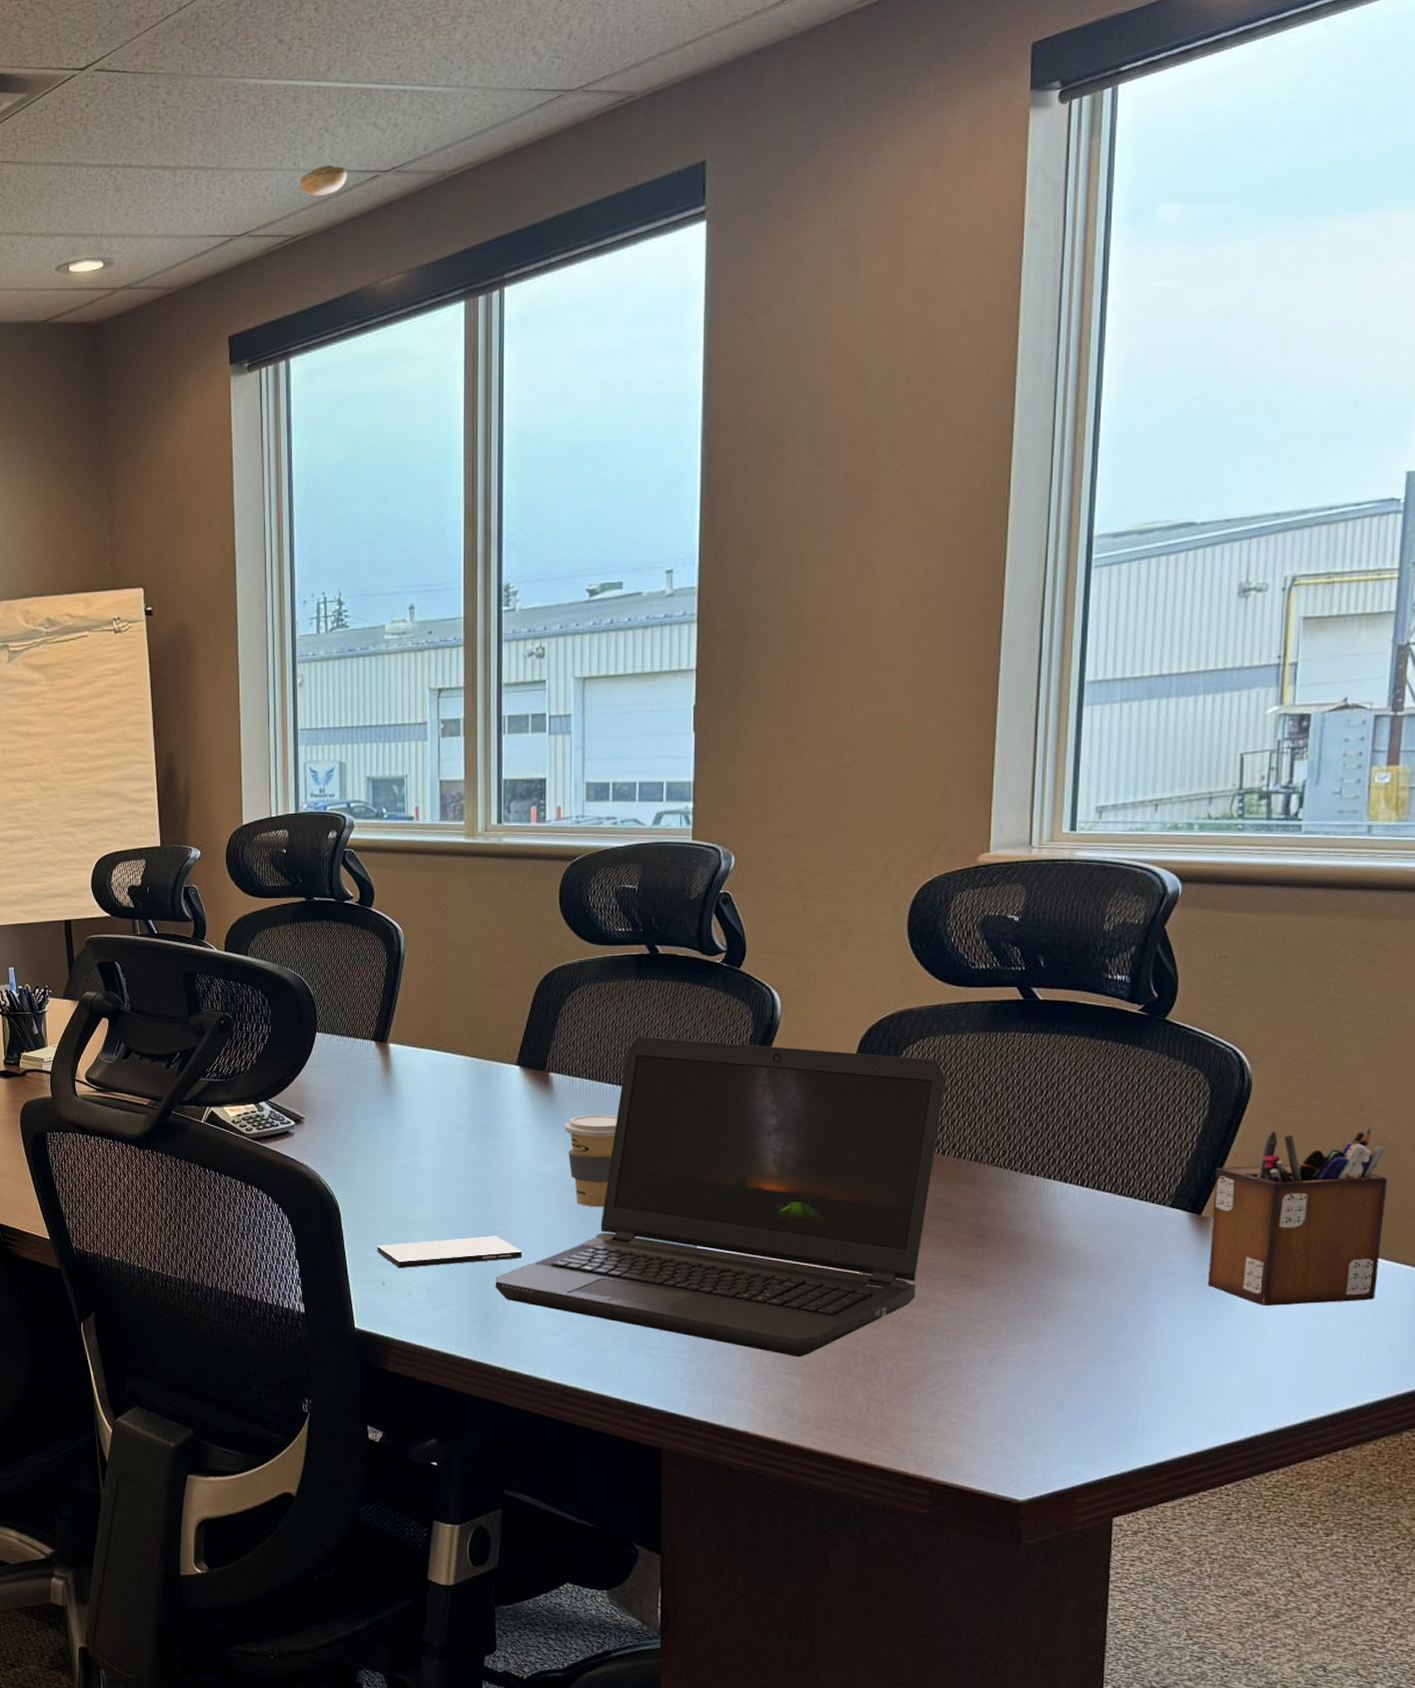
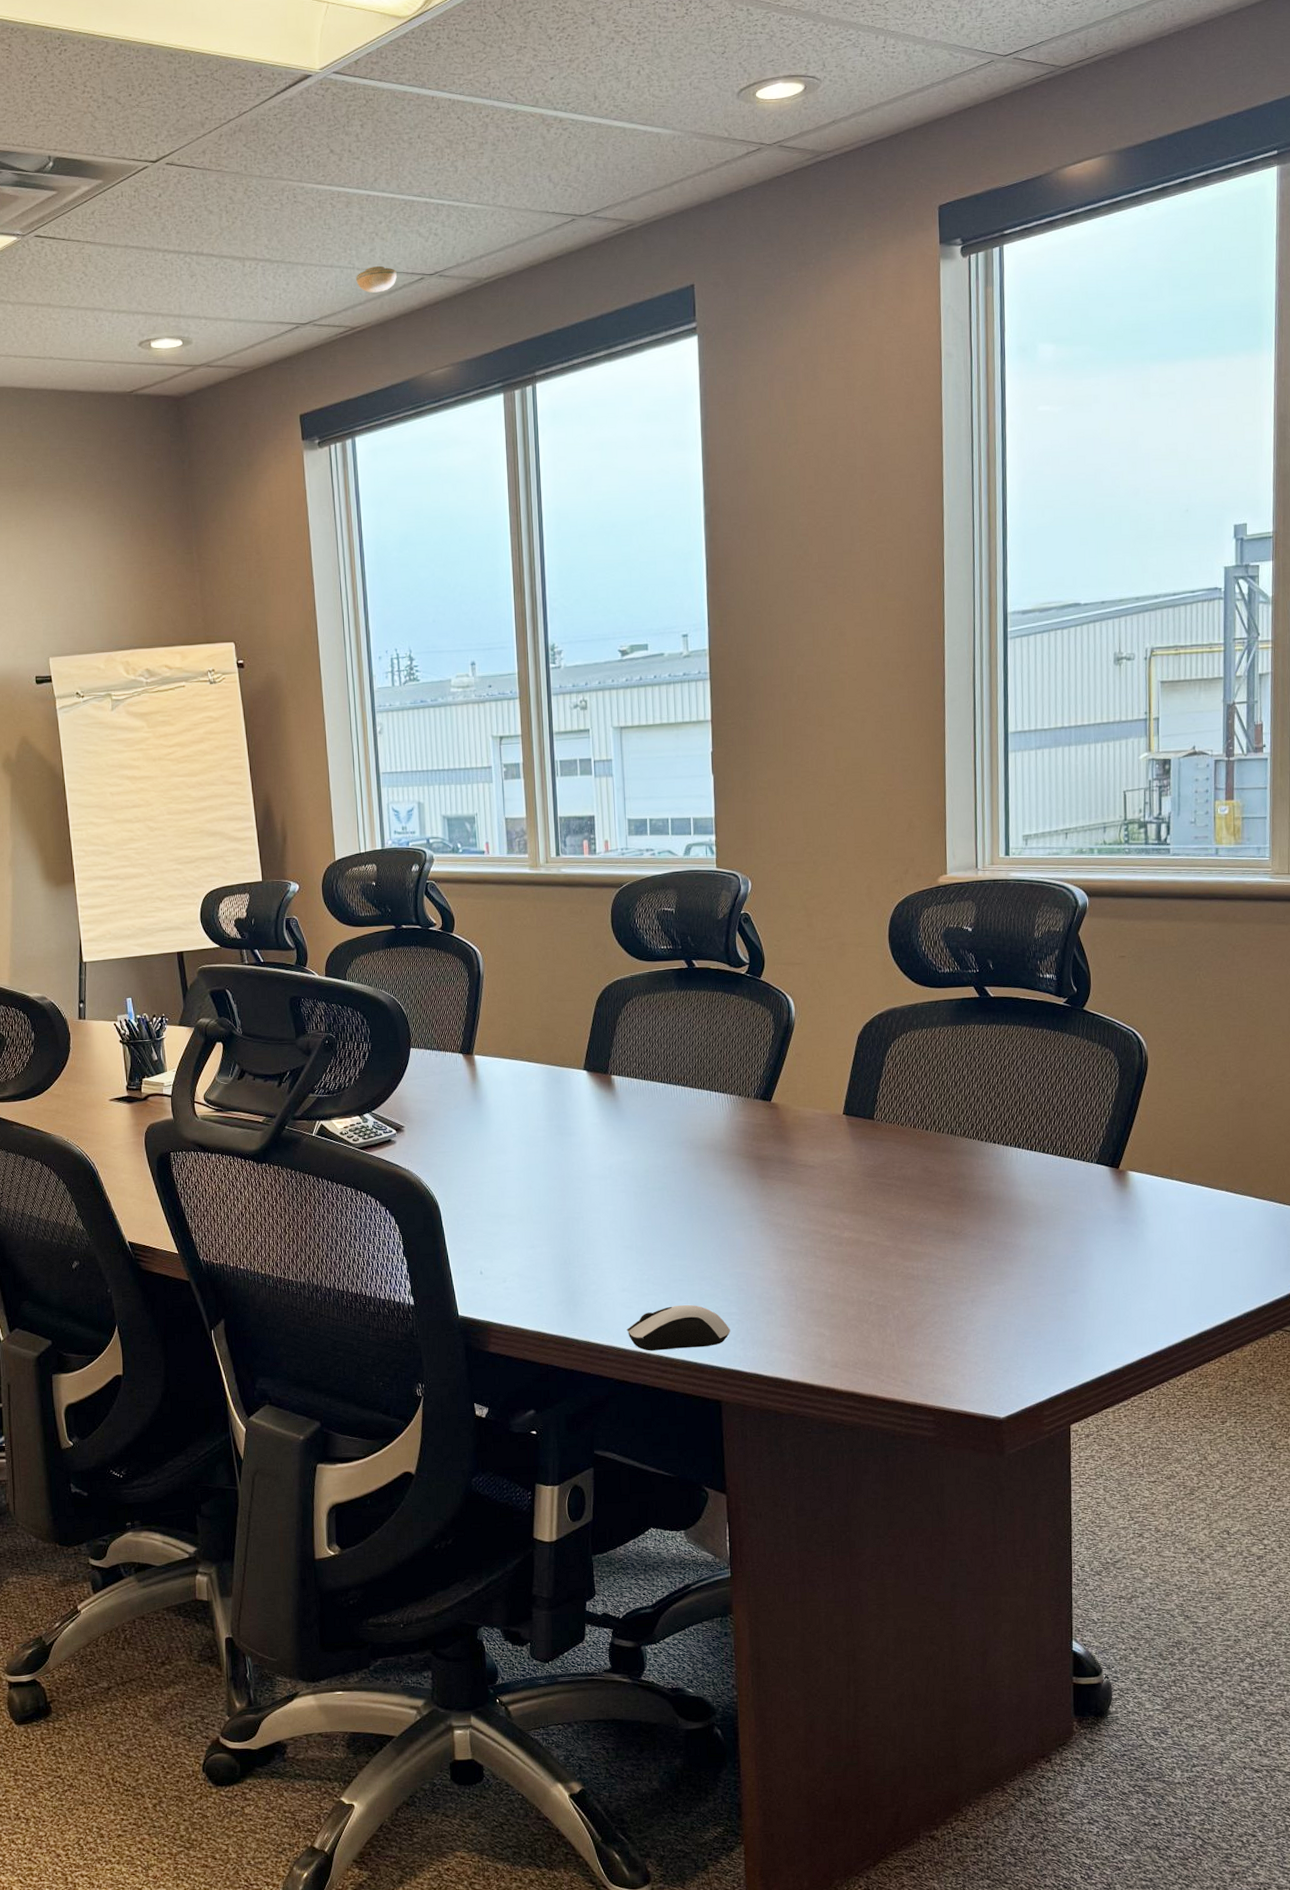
smartphone: present [377,1235,523,1269] -> none [474,1223,598,1259]
laptop computer: present [495,1036,946,1358] -> none [576,1040,925,1312]
computer mouse: none [551,1336,677,1387] -> present [626,1304,730,1351]
coffee cup: present [565,1114,617,1207] -> none [627,1110,670,1192]
desk organizer: present [1207,1128,1387,1307] -> none [1126,1091,1247,1241]

